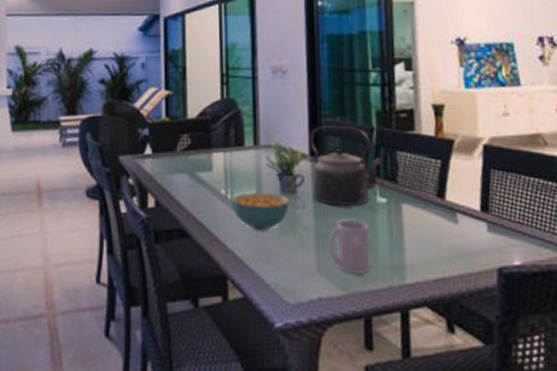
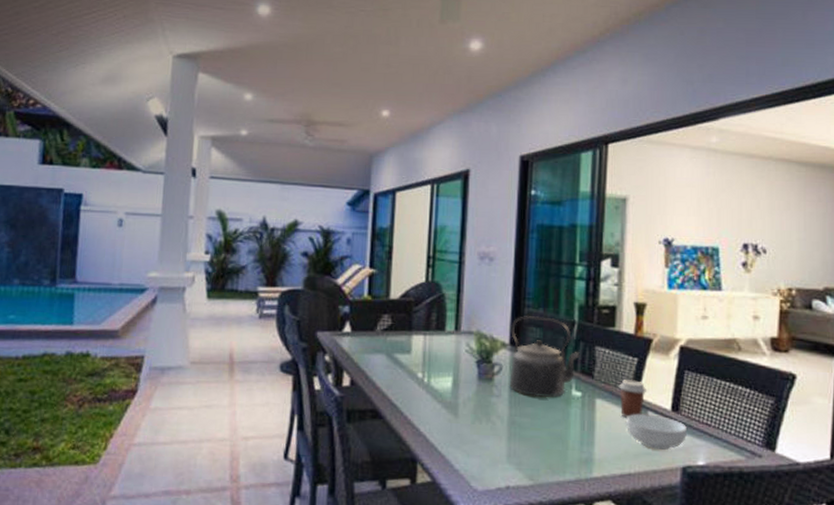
cereal bowl: present [231,191,290,230] -> none [427,376,485,416]
mug: present [328,219,371,275] -> none [520,410,562,466]
coffee cup: none [423,181,454,223] -> present [618,379,647,419]
cereal bowl: none [435,216,499,253] -> present [626,413,687,451]

